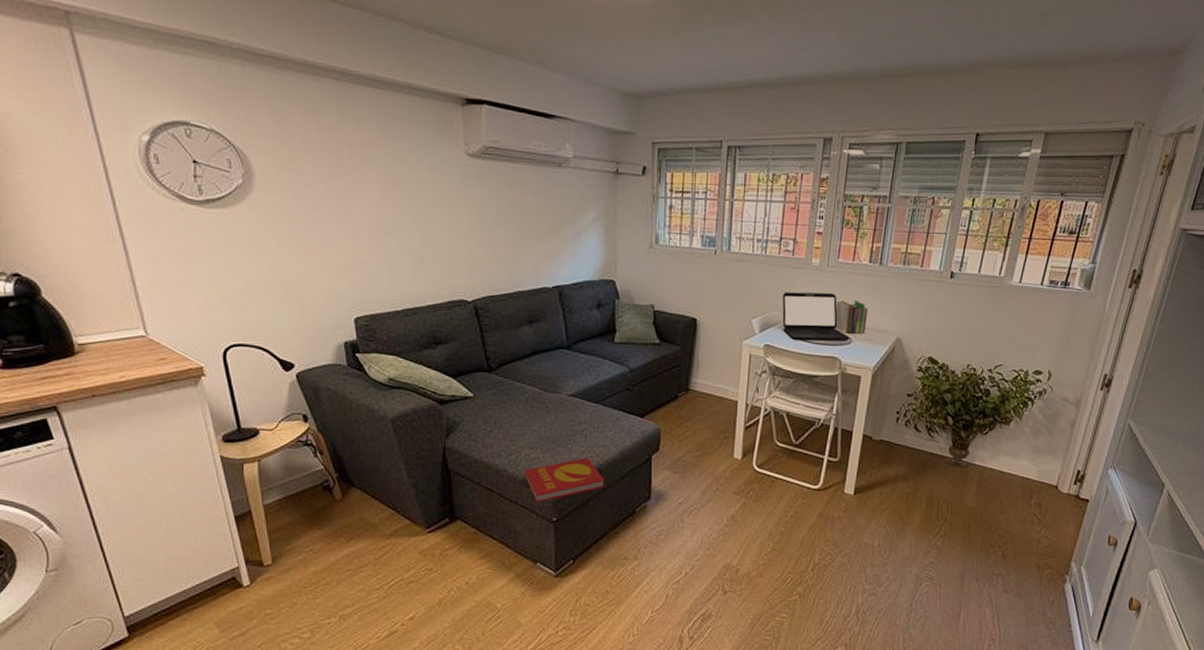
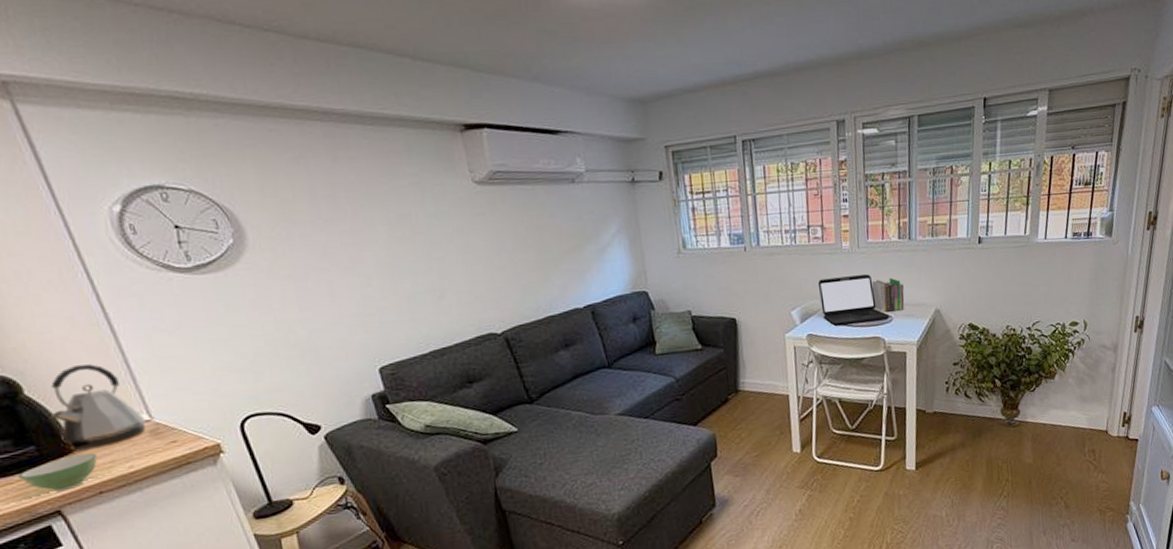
bowl: none [26,358,96,390] -> present [18,453,98,492]
kettle: none [60,277,141,356] -> present [50,364,146,451]
book: present [525,457,605,503] -> none [583,474,668,529]

